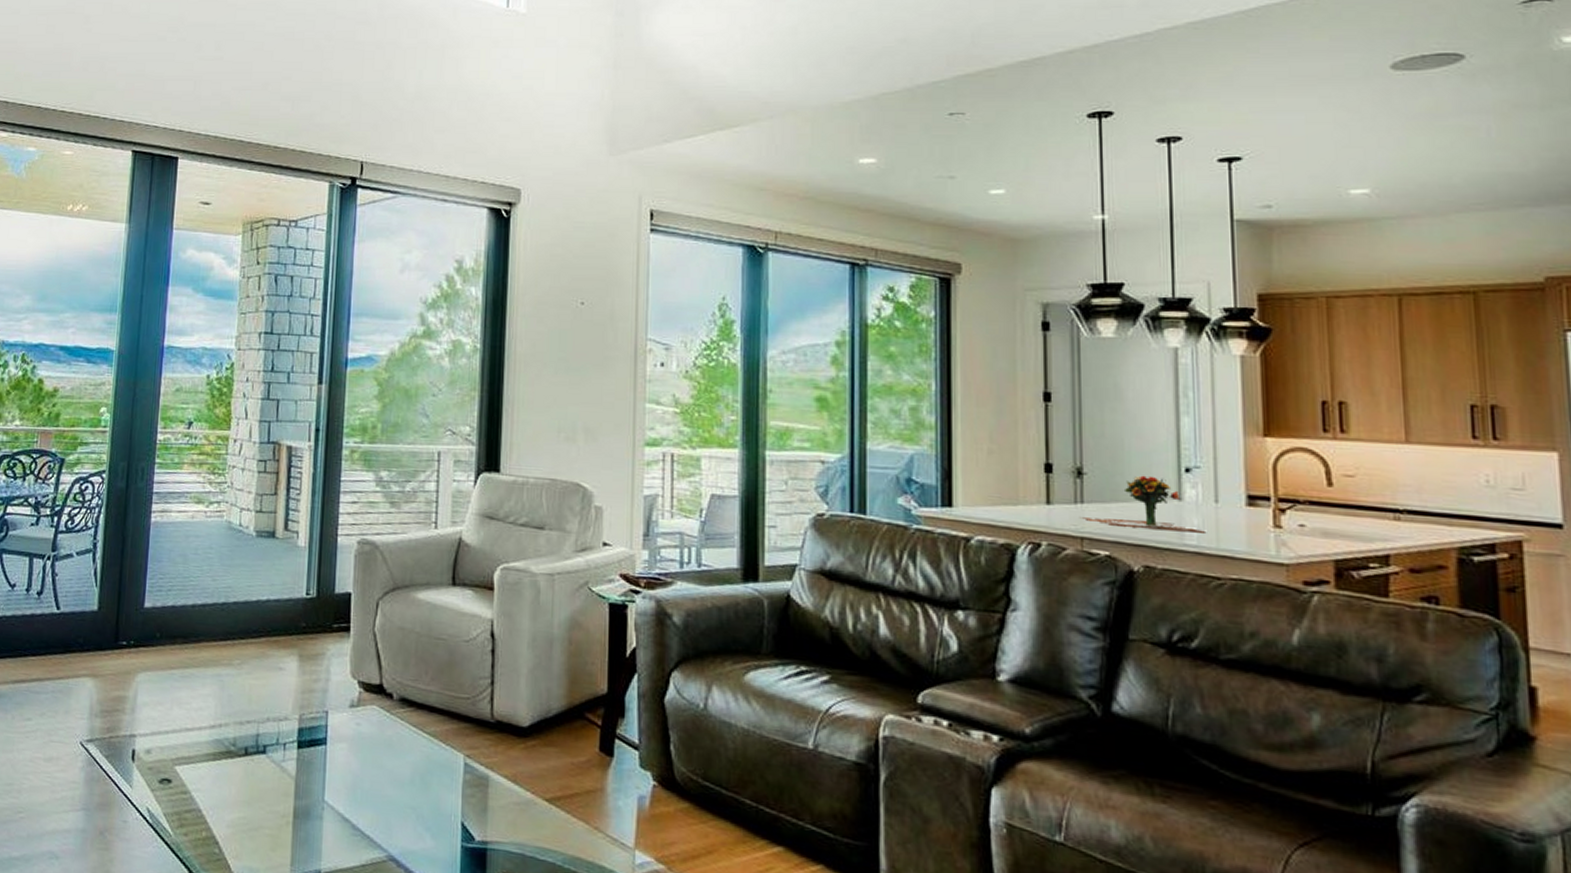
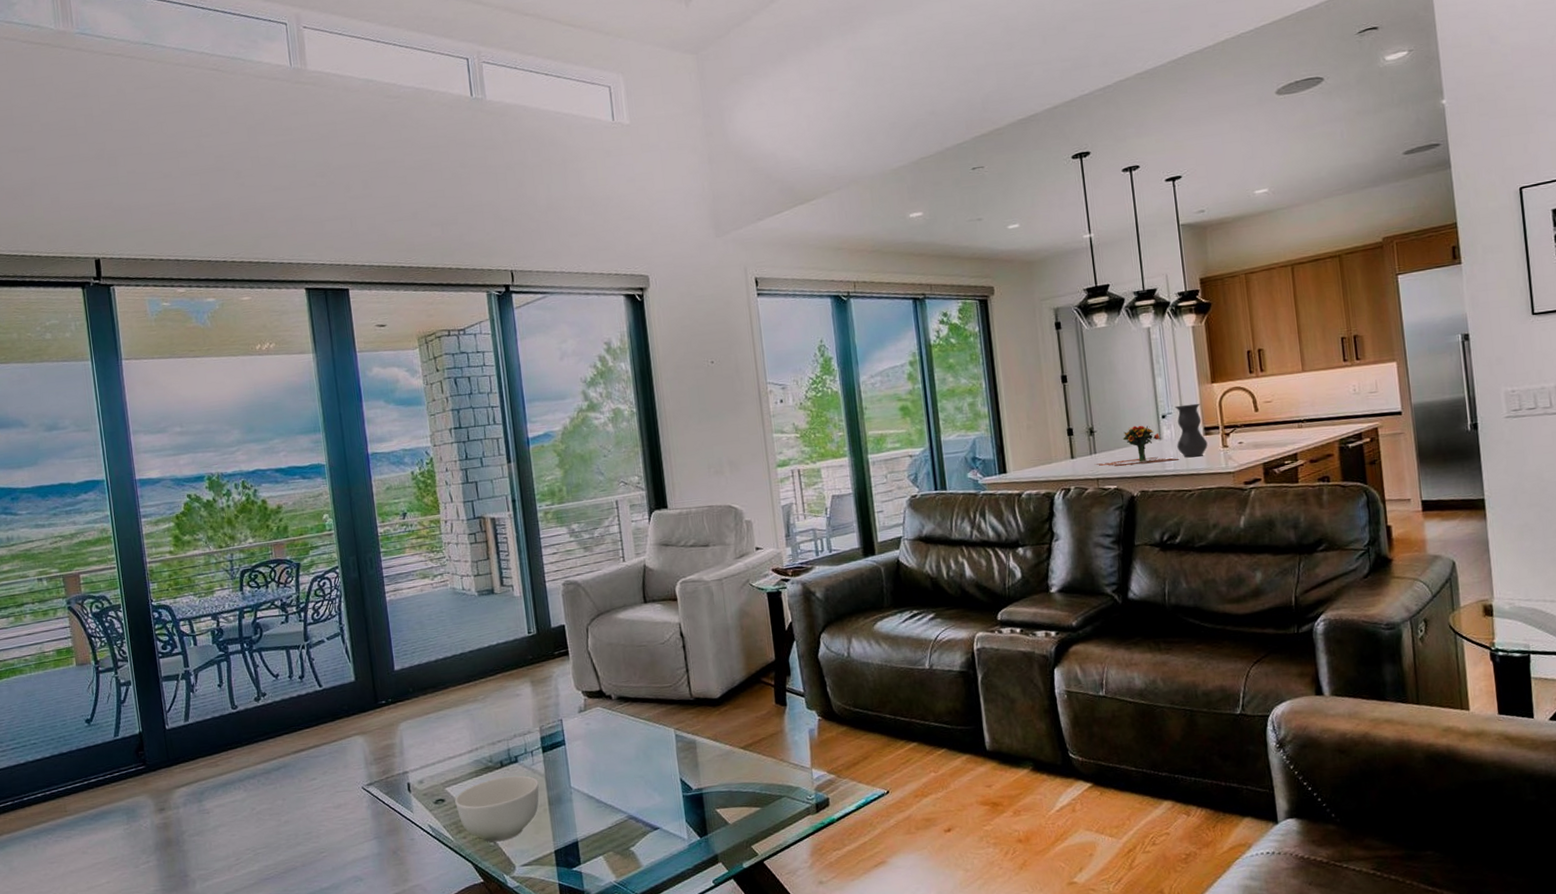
bowl: none [183,767,286,851] -> present [455,775,539,843]
vase: none [1204,458,1251,534] -> present [1174,403,1208,458]

